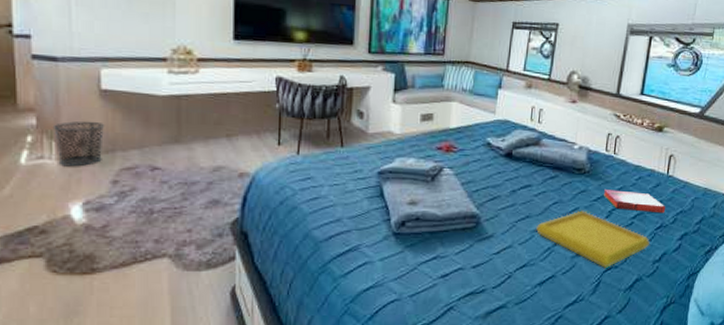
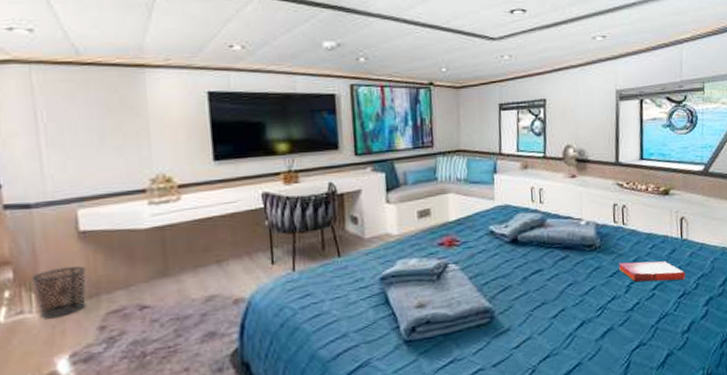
serving tray: present [536,210,650,269] -> none [554,288,675,348]

